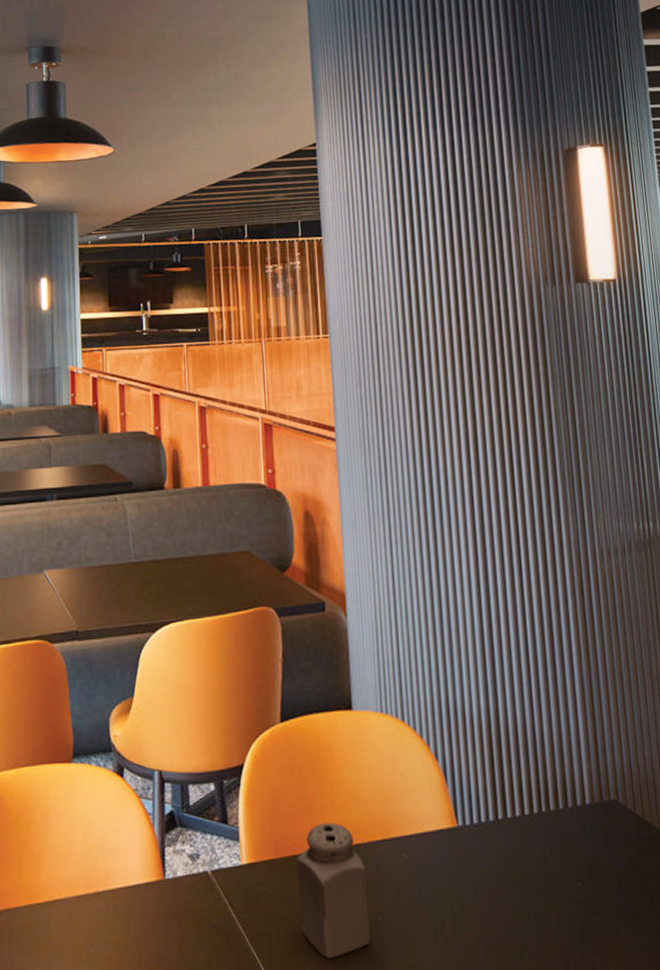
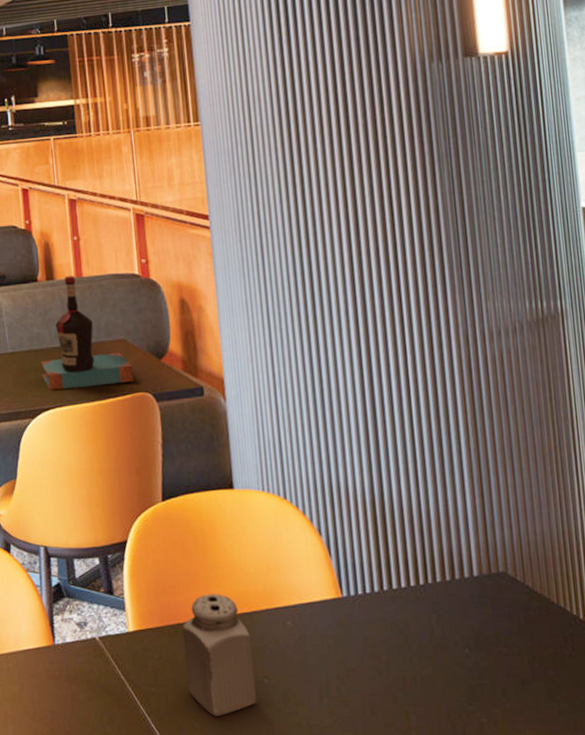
bottle: none [164,484,257,602] -> present [41,276,134,390]

